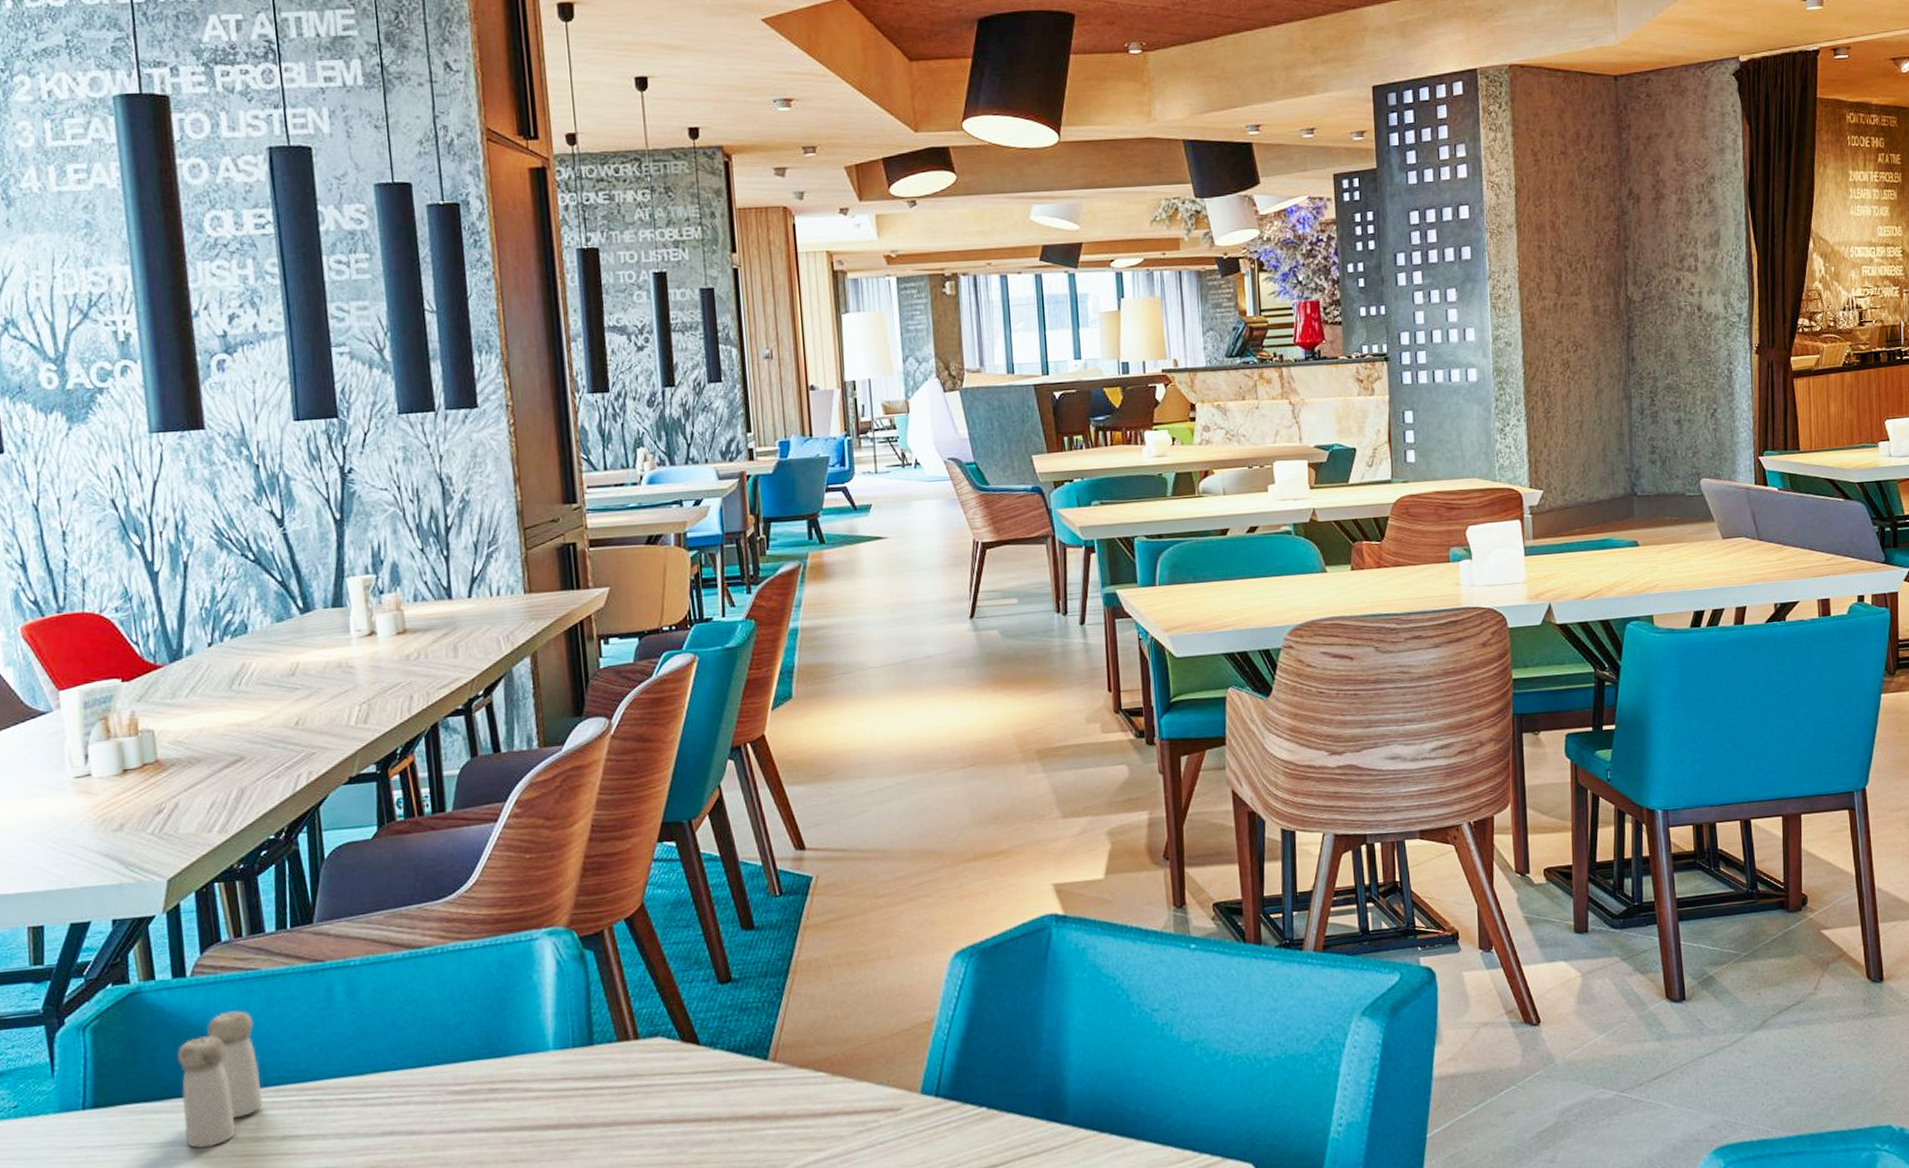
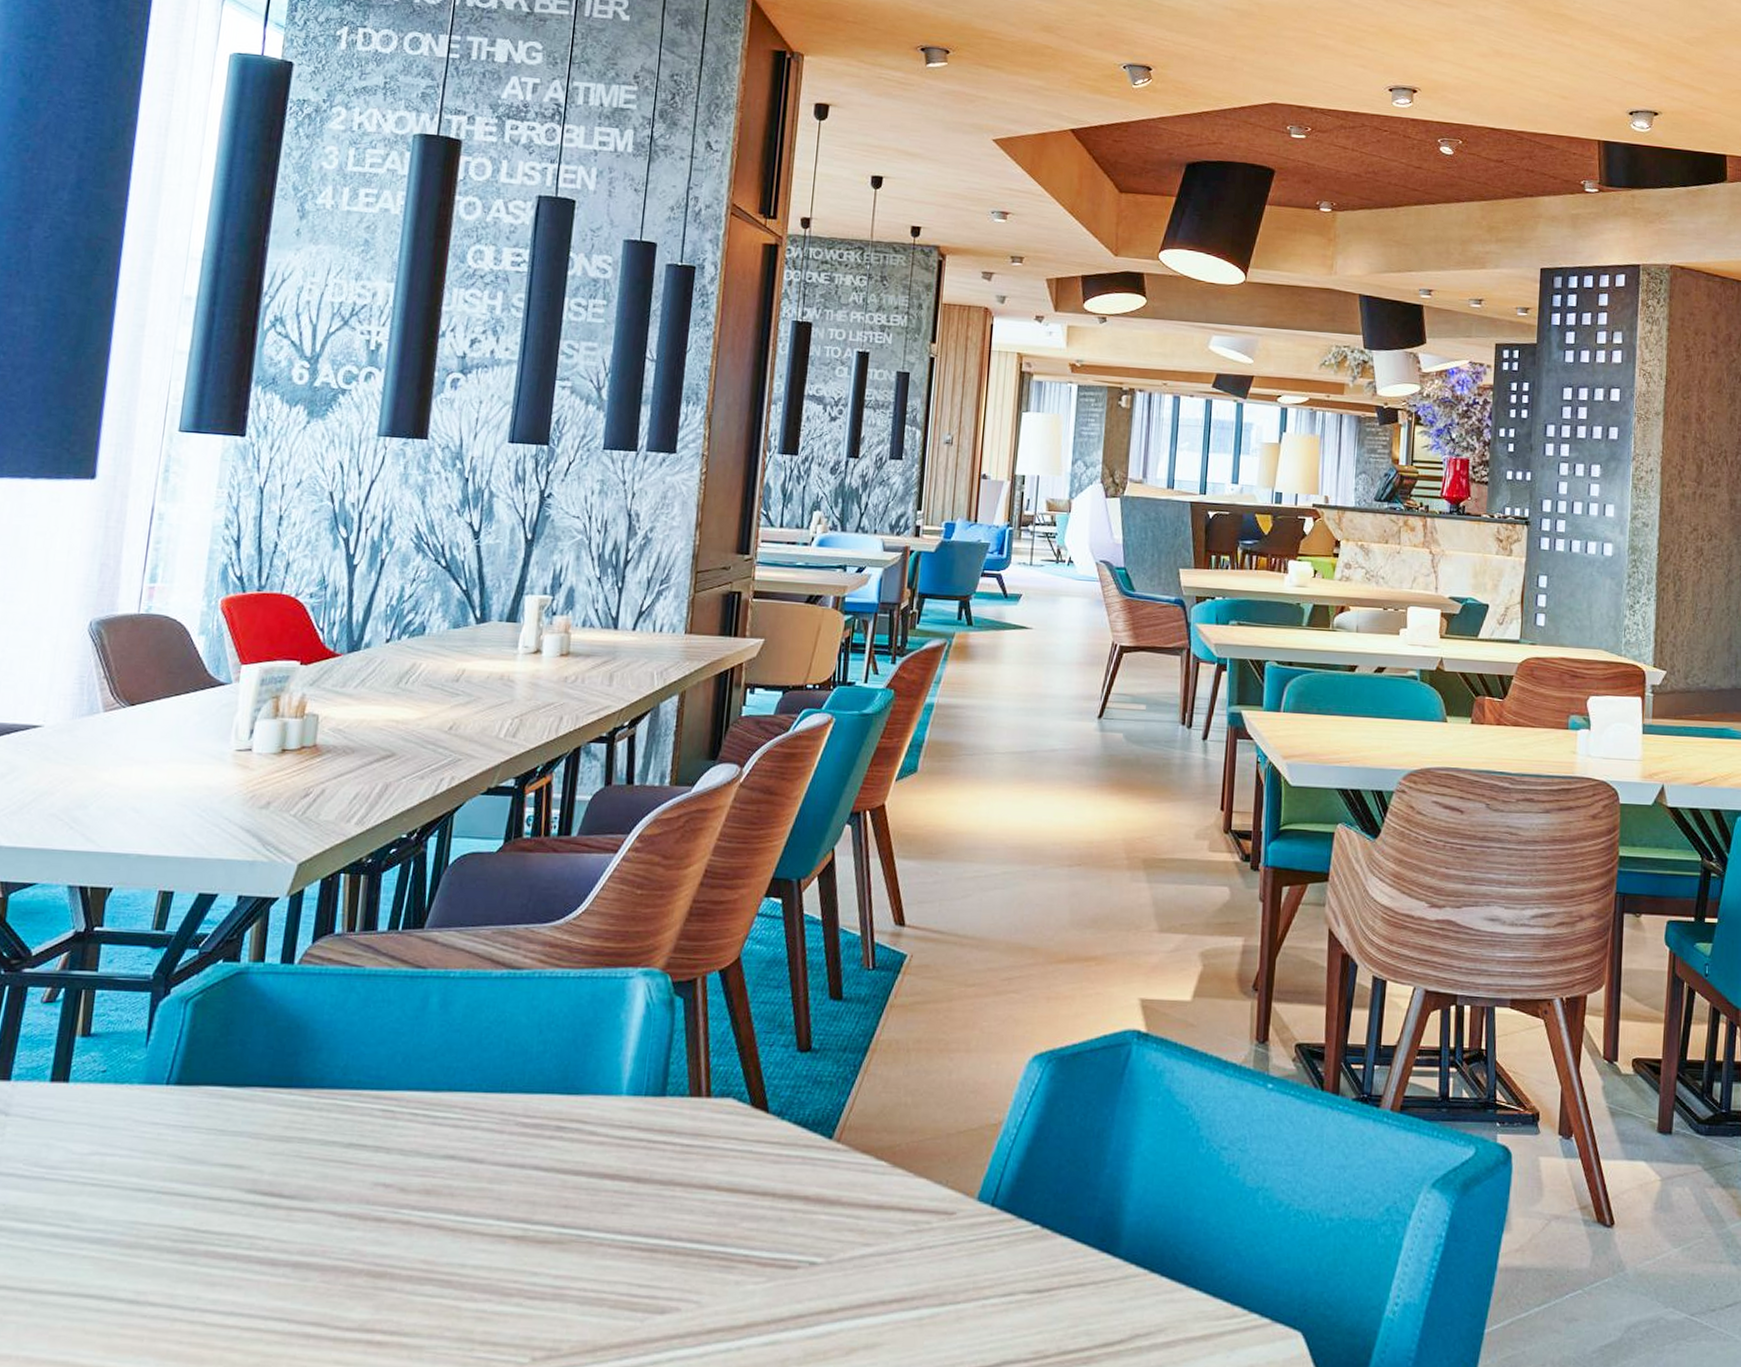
salt and pepper shaker: present [177,1010,263,1148] -> none [256,1005,347,1144]

